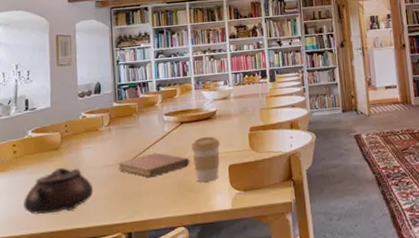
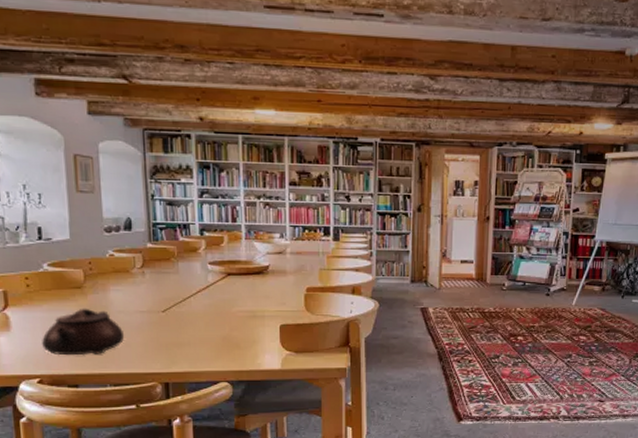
notebook: present [117,152,190,178] -> none [152,303,237,329]
coffee cup: present [191,136,221,183] -> none [238,292,272,340]

